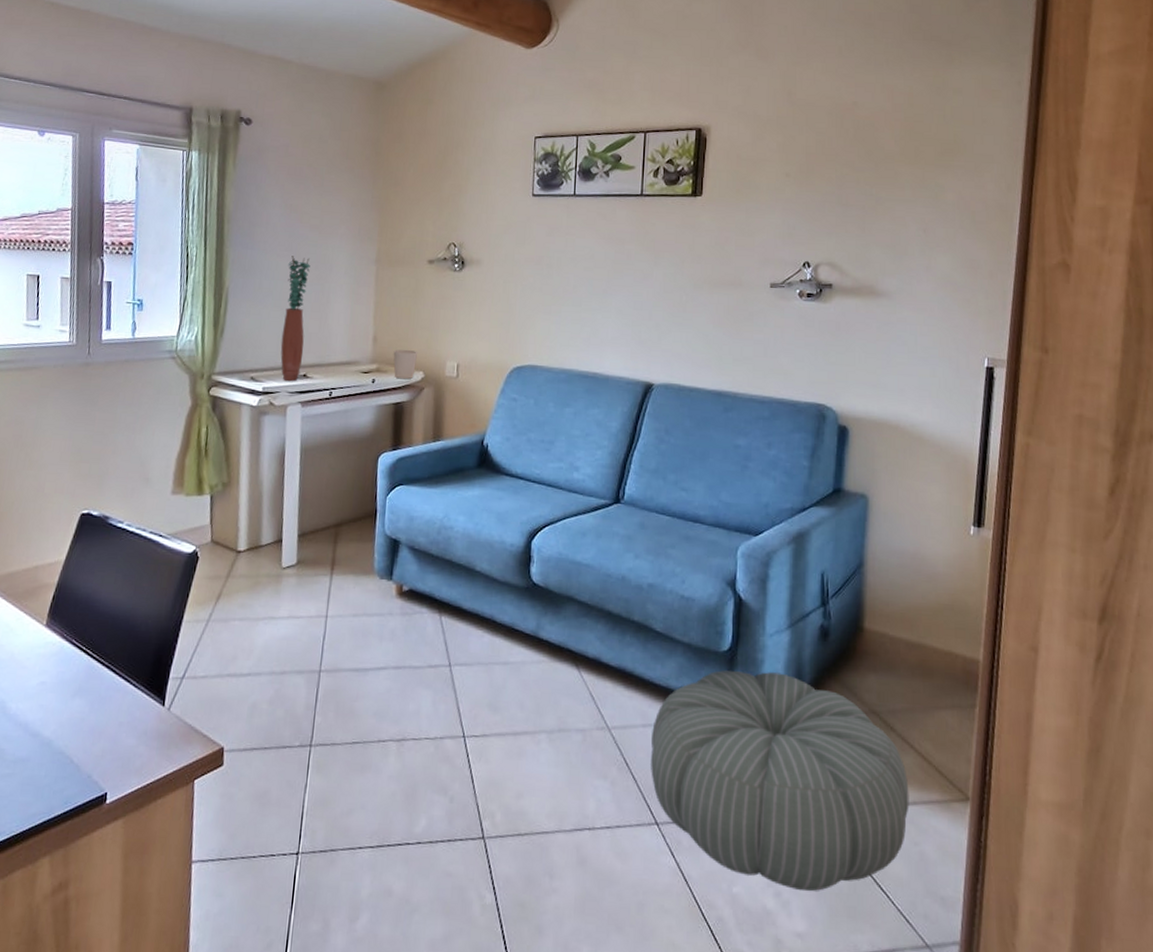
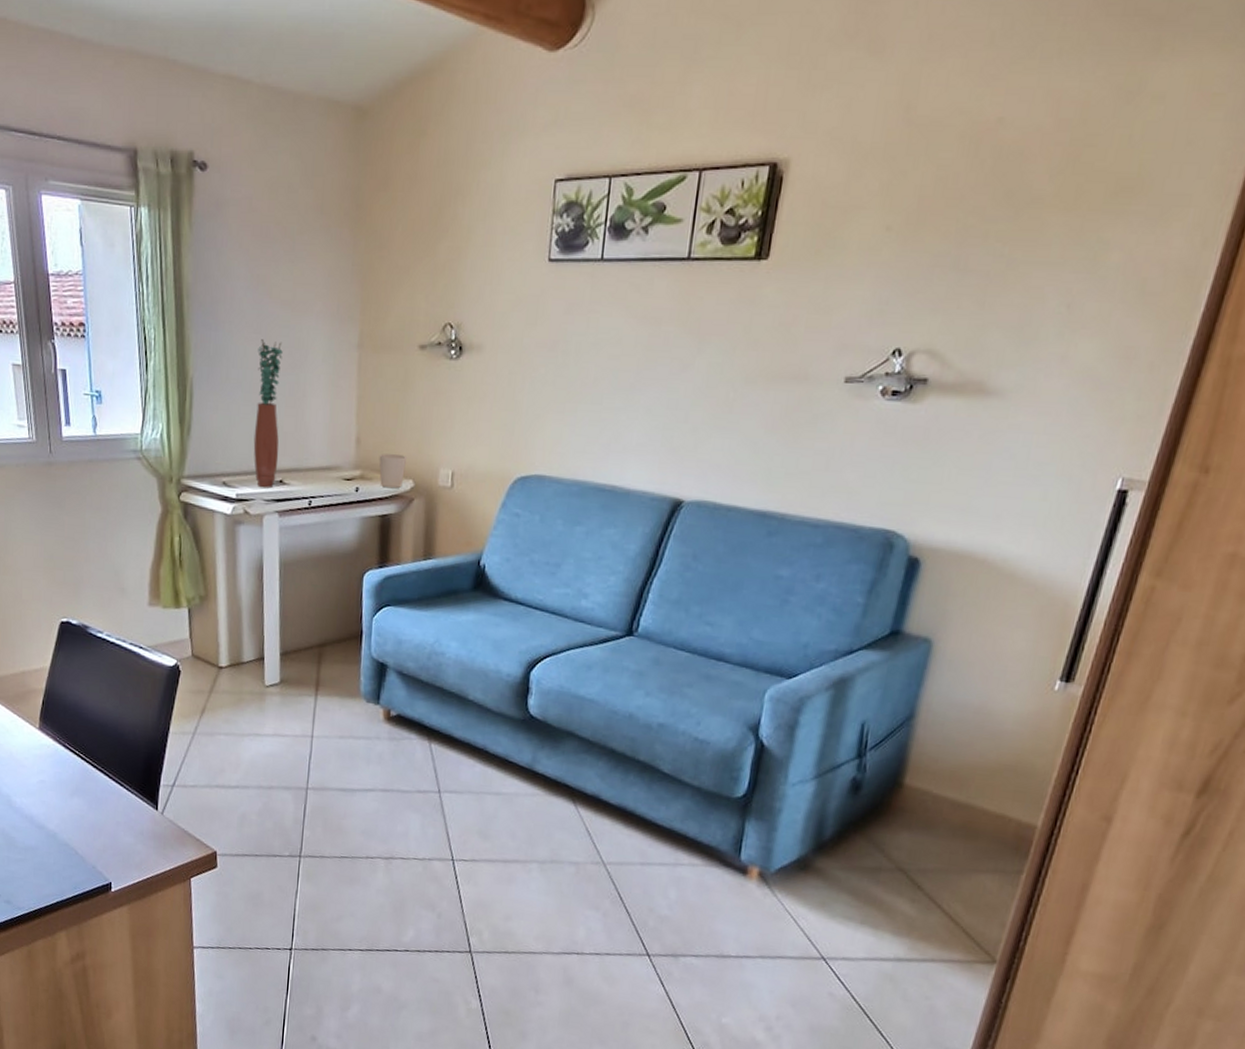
pouf: present [651,670,909,892] -> none [646,816,929,1030]

